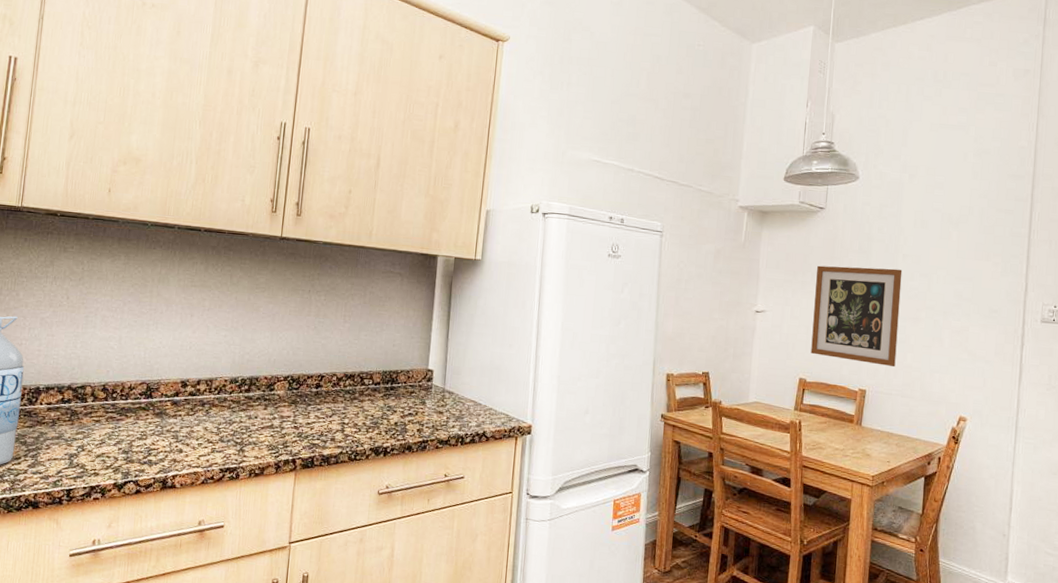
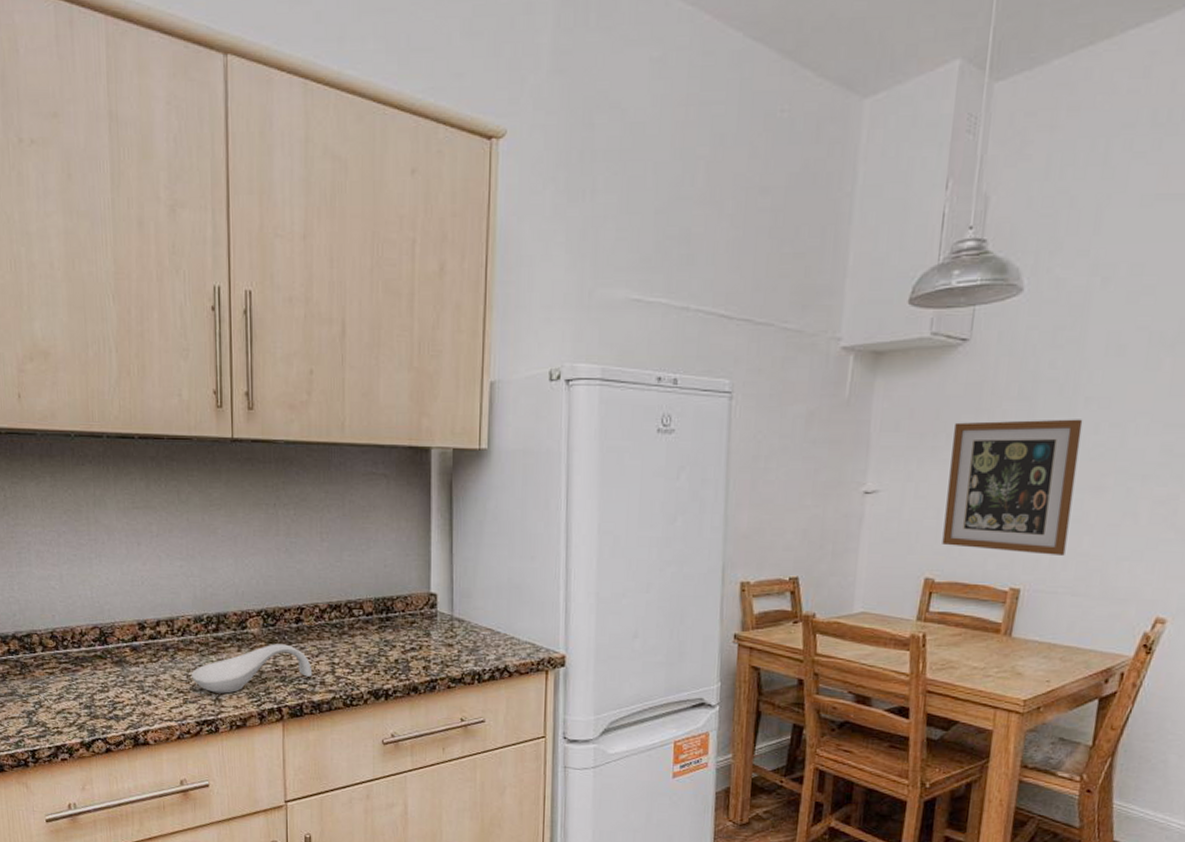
spoon rest: none [221,404,326,445] -> present [192,644,313,694]

